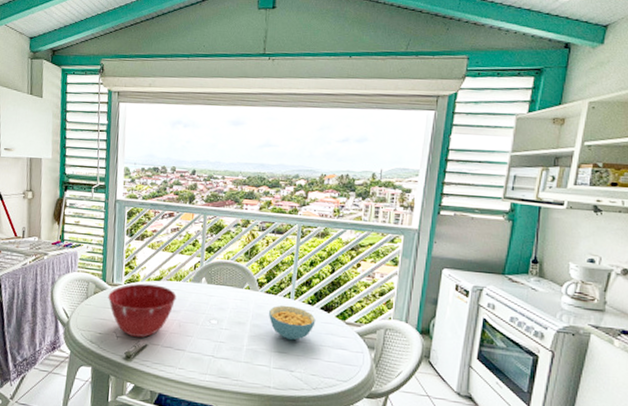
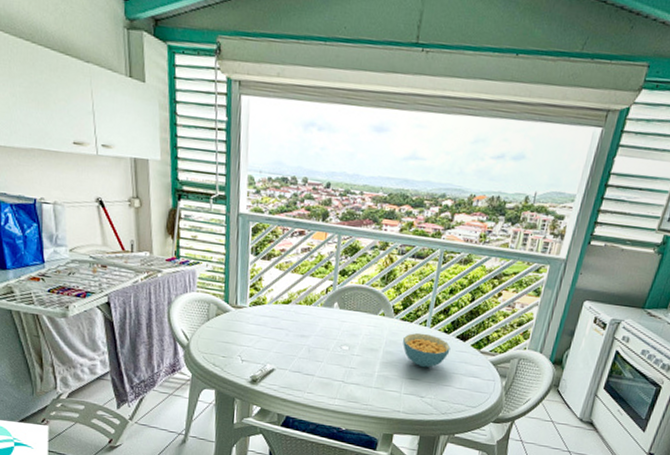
mixing bowl: present [108,283,177,338] -> none [231,306,306,362]

